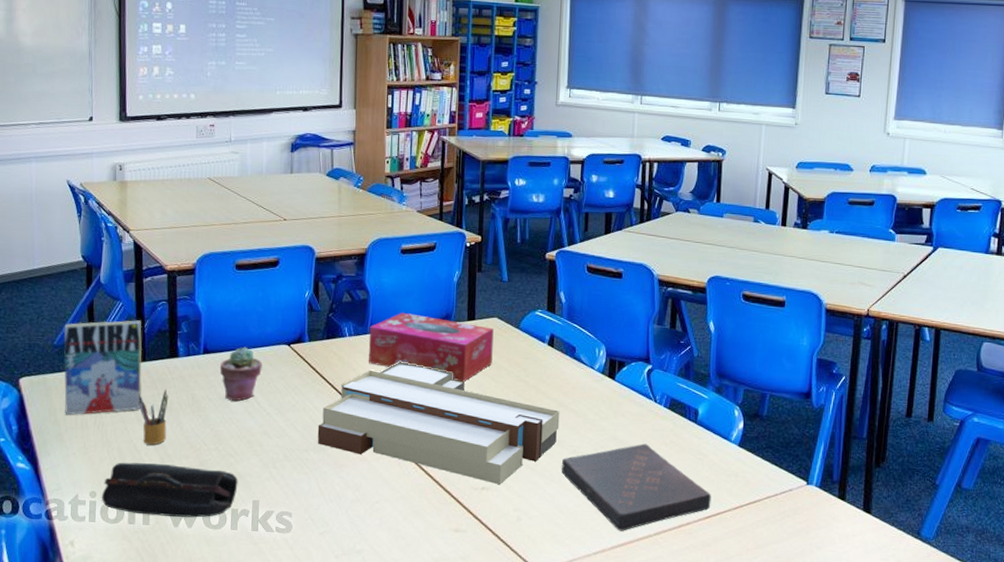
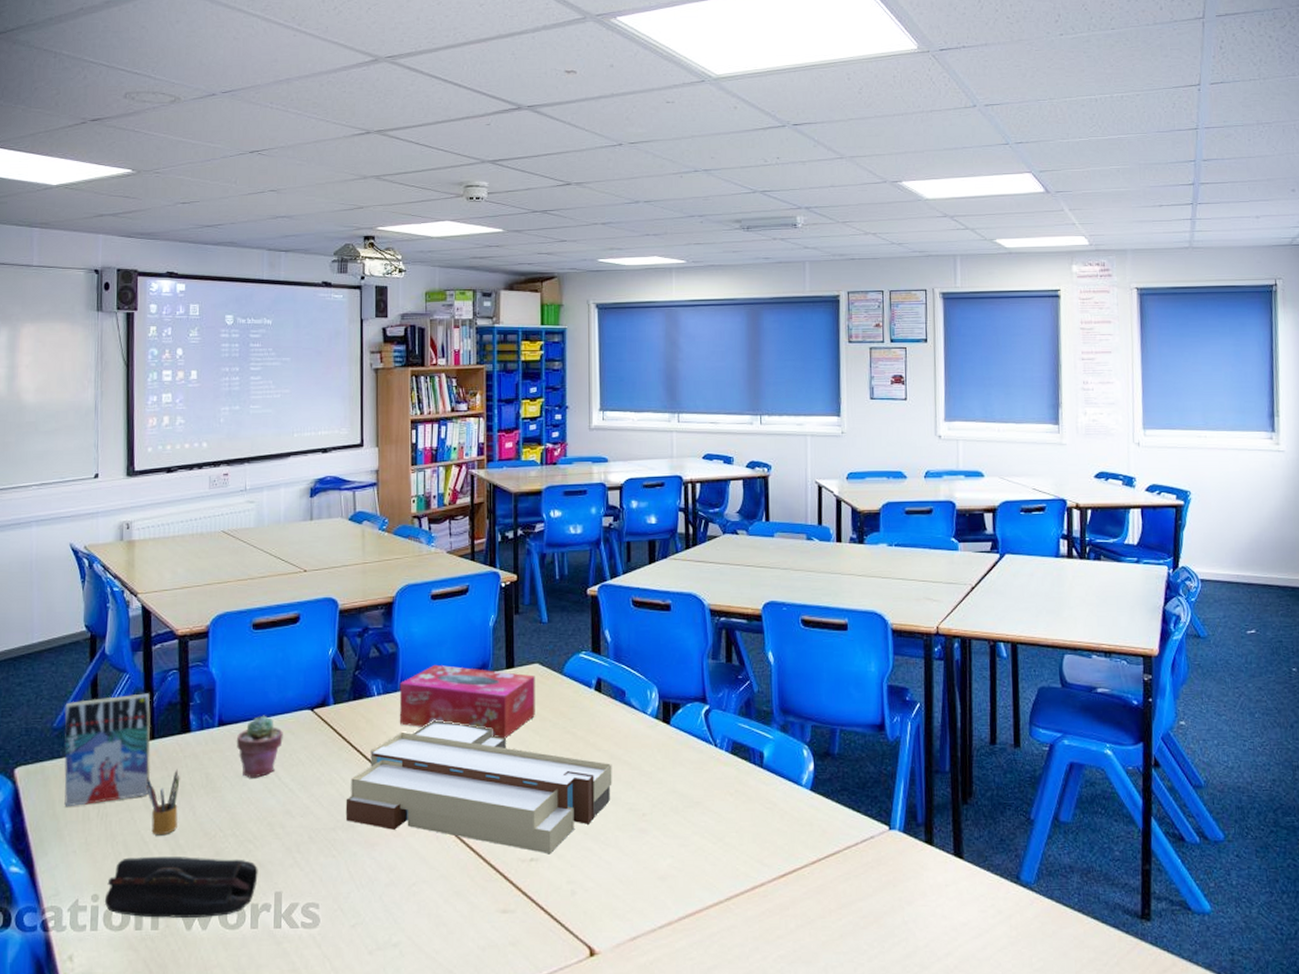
book: present [561,443,711,531] -> none [617,795,786,899]

